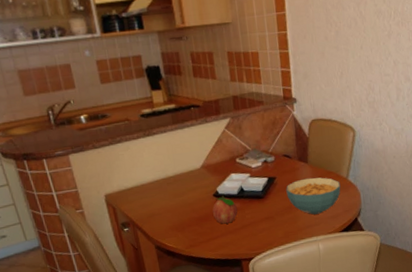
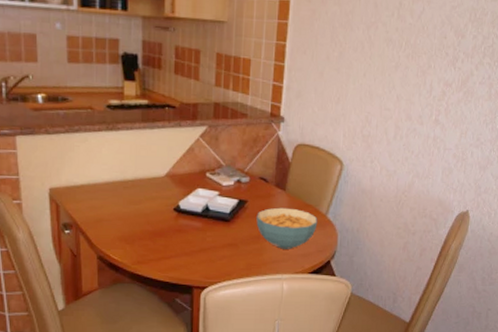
fruit: present [212,195,238,224] -> none [170,211,198,244]

